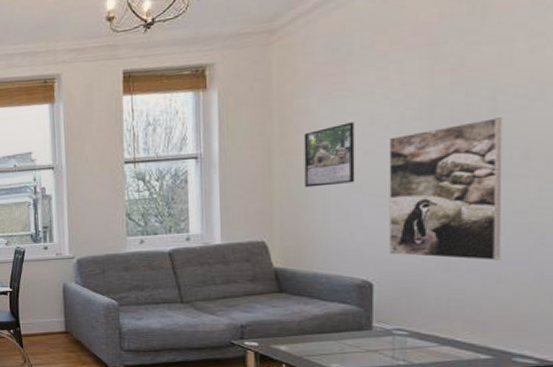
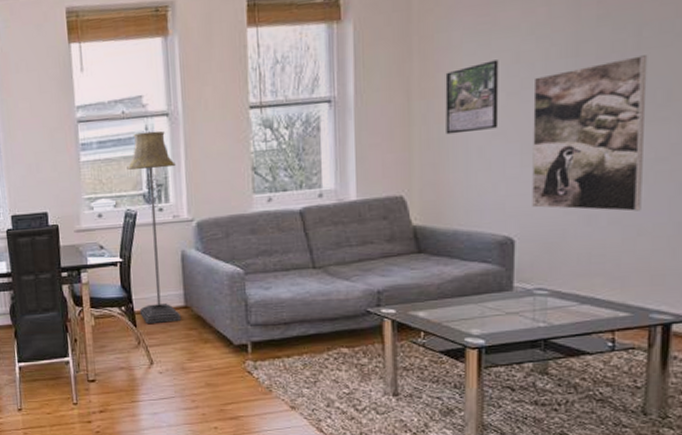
floor lamp: none [17,181,61,345] -> present [127,131,181,323]

